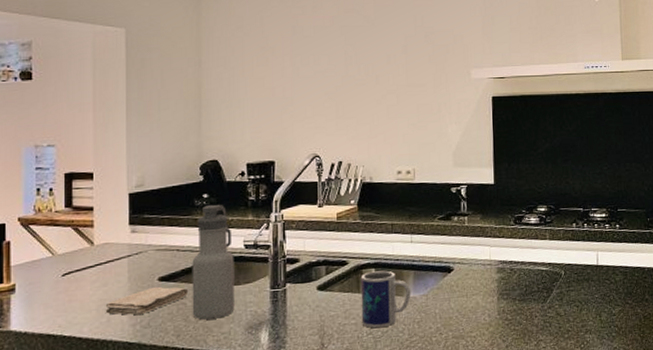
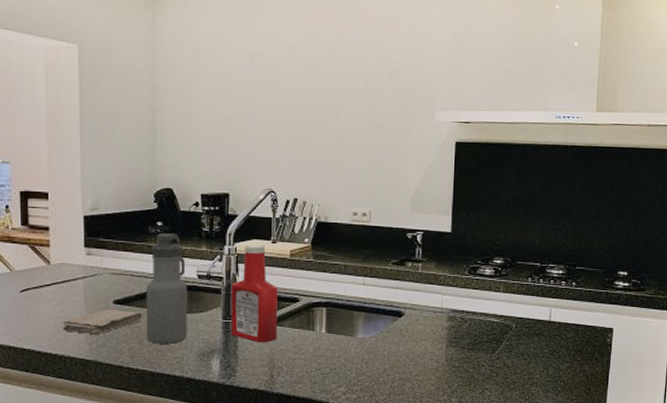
ketchup bottle: none [278,209,327,311] -> present [231,244,278,343]
mug: present [360,270,411,329] -> none [311,310,361,365]

